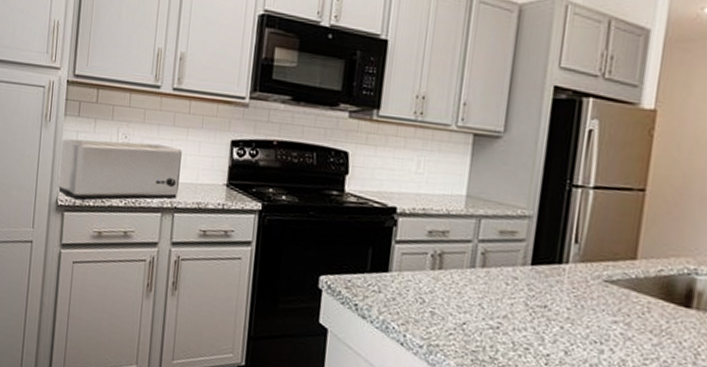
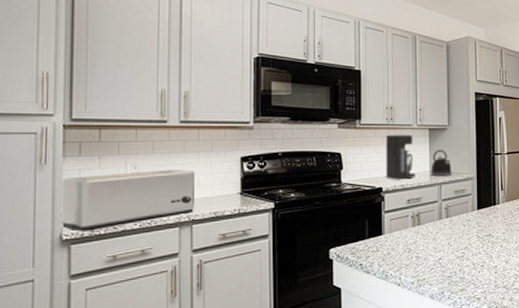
coffee maker: none [402,134,449,202] -> present [385,134,415,180]
kettle: none [467,166,501,208] -> present [431,150,452,177]

